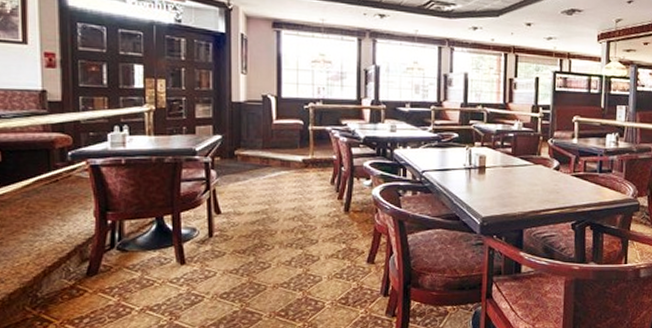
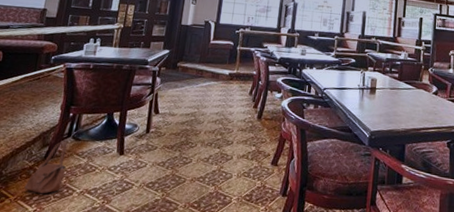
handbag: none [69,254,118,316] -> present [24,141,67,194]

